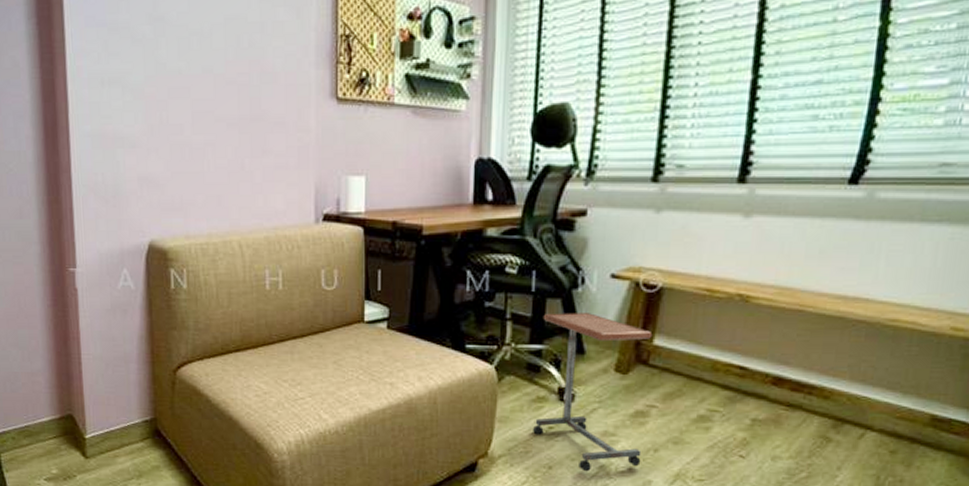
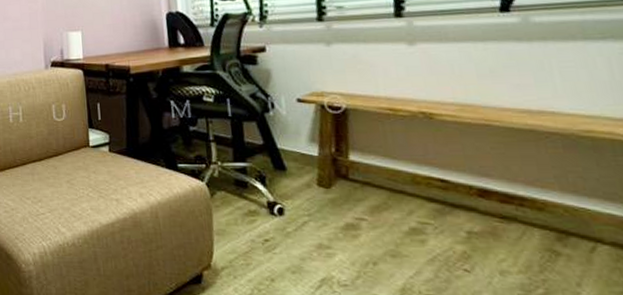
side table: present [533,313,653,472] -> none [242,133,362,285]

